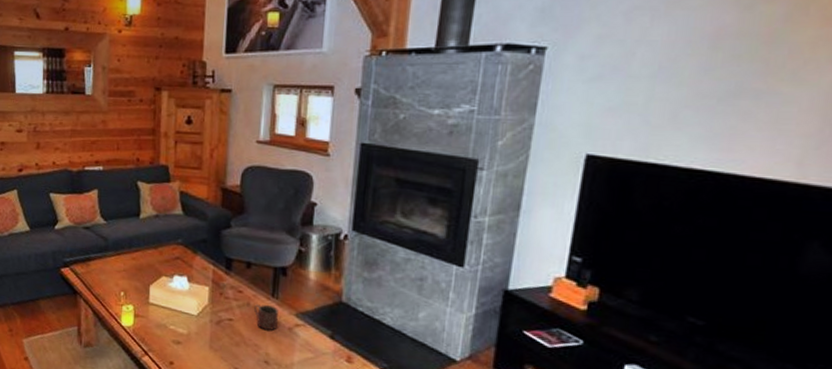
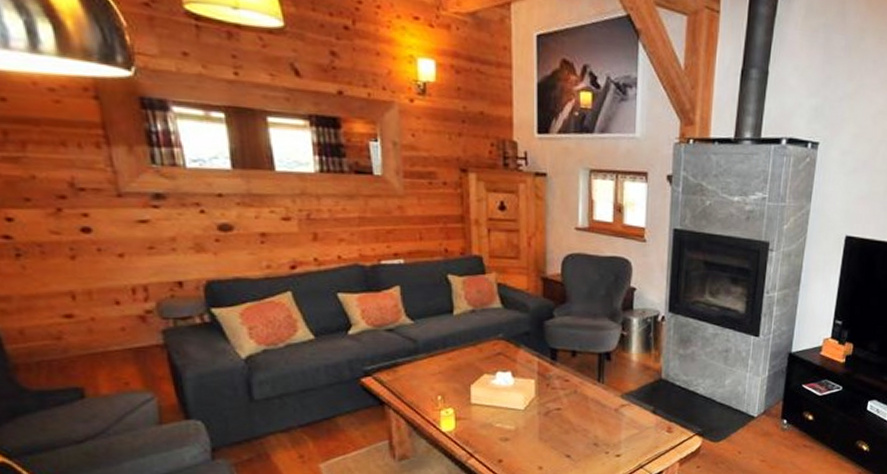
mug: present [253,304,278,331] -> none [580,391,604,415]

